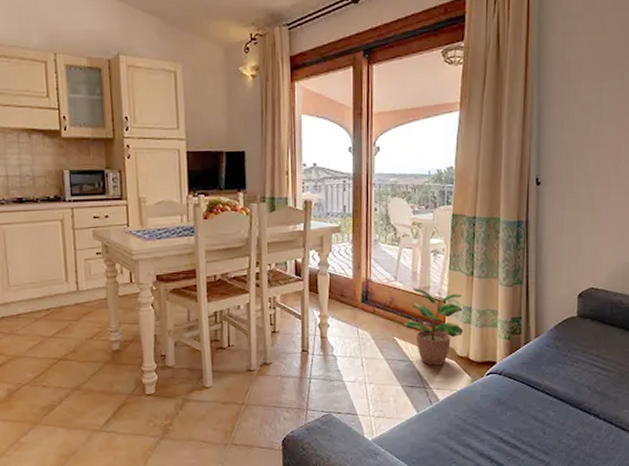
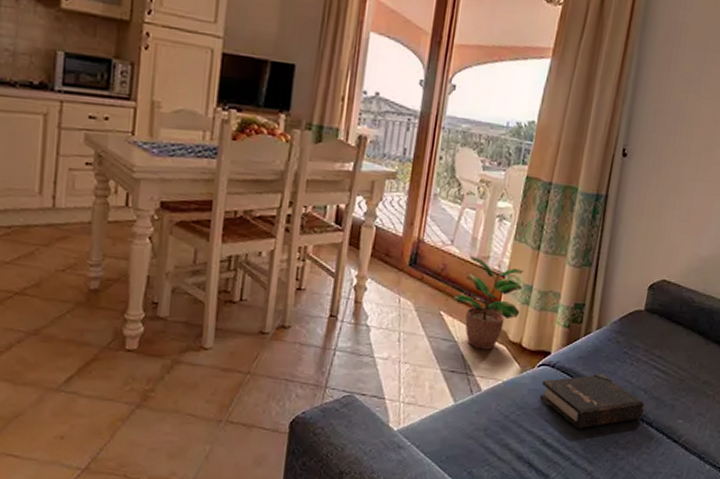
hardback book: none [492,375,590,426] -> present [539,373,645,429]

